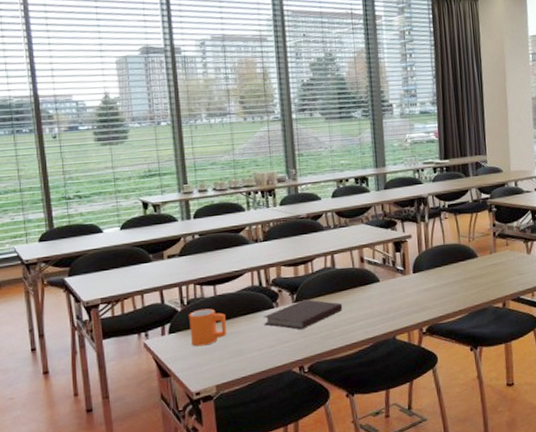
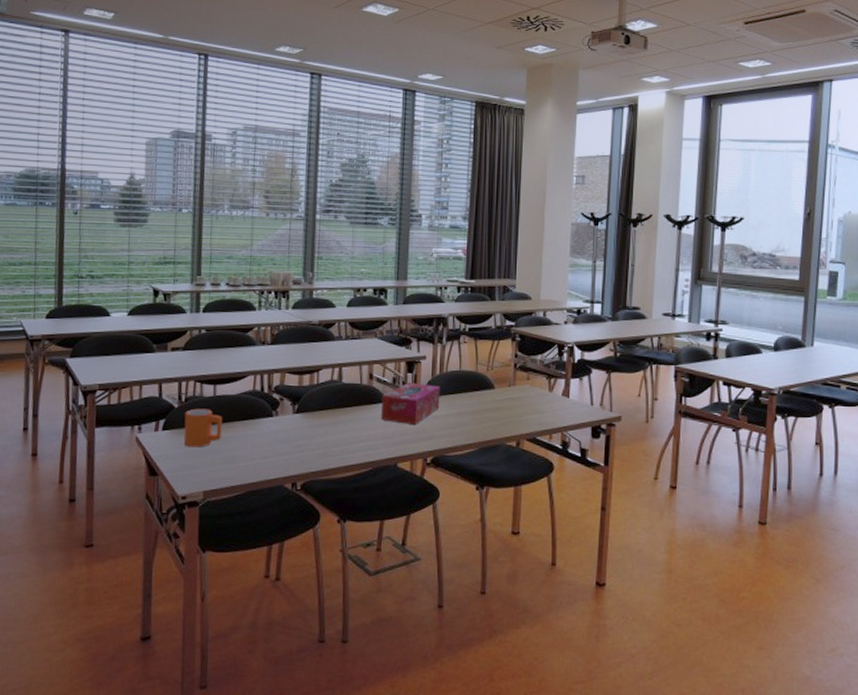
notebook: present [262,299,343,329] -> none [260,411,345,443]
tissue box: none [374,260,429,300] -> present [381,382,440,426]

